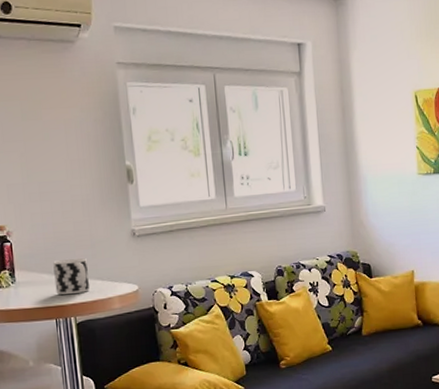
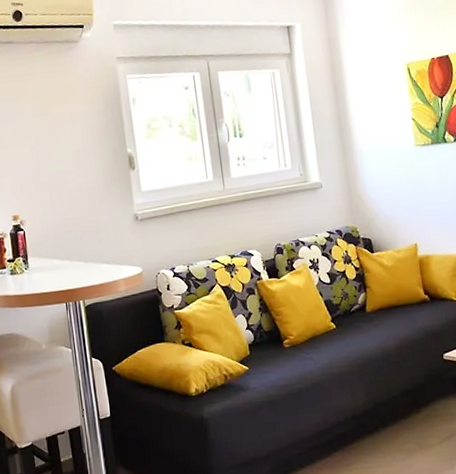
cup: present [53,257,91,295] -> none [62,243,97,280]

